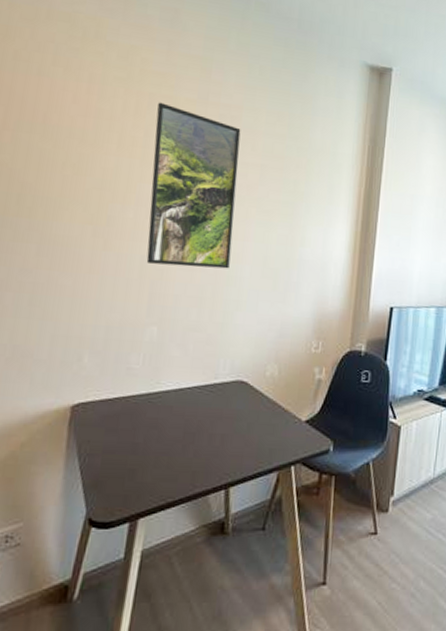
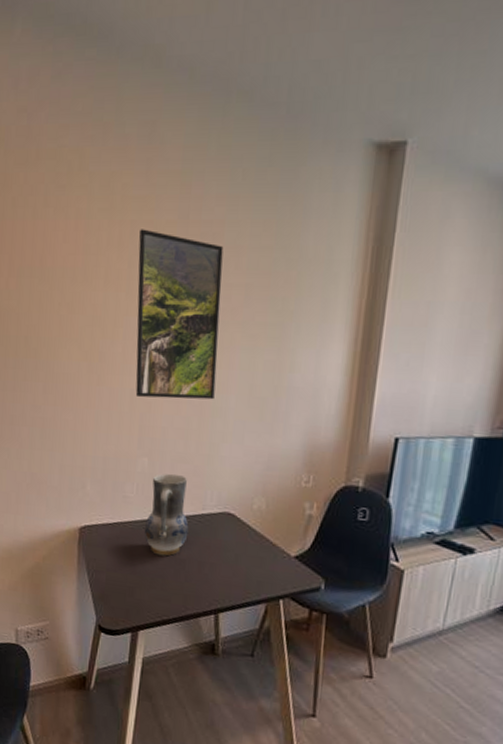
vase: none [149,343,200,431] -> present [144,474,189,556]

